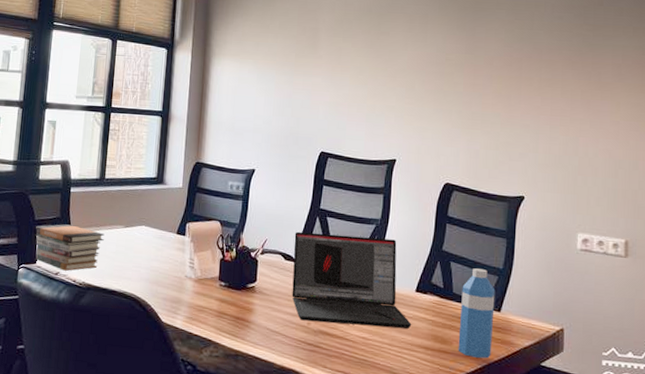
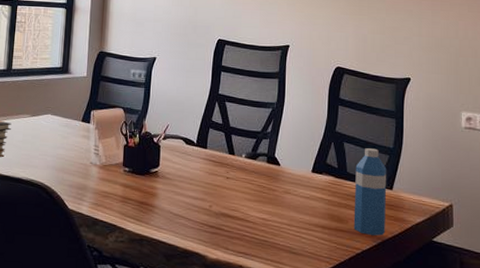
laptop: present [292,231,412,329] -> none [193,116,309,209]

